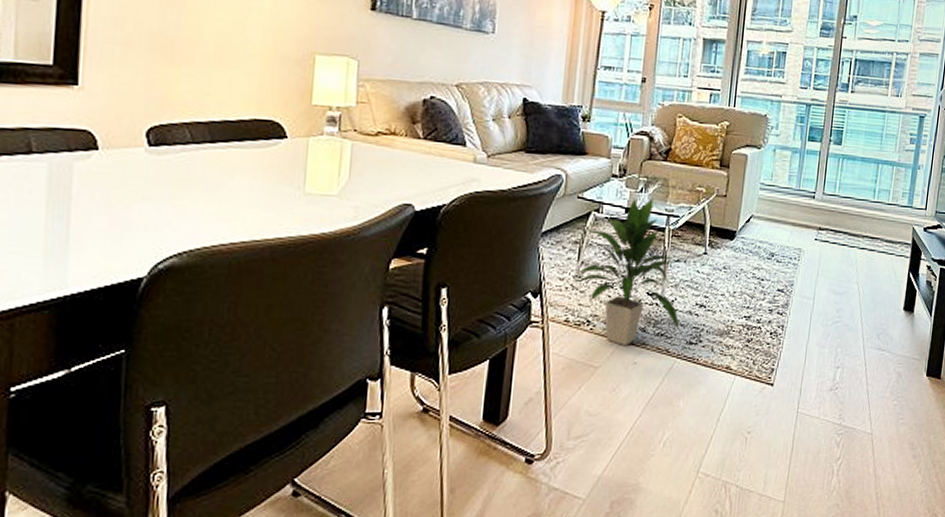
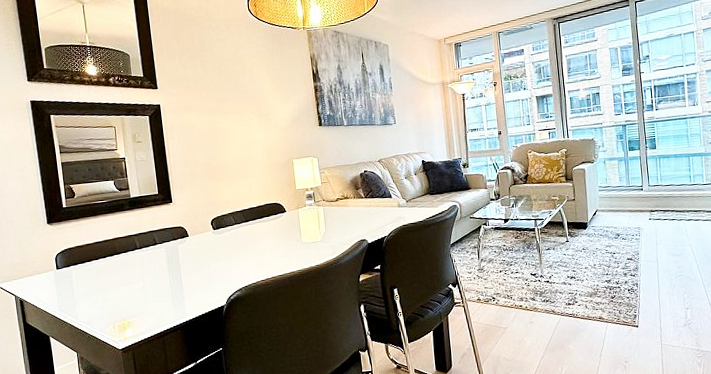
indoor plant: present [576,198,680,345] -> none [479,210,559,311]

